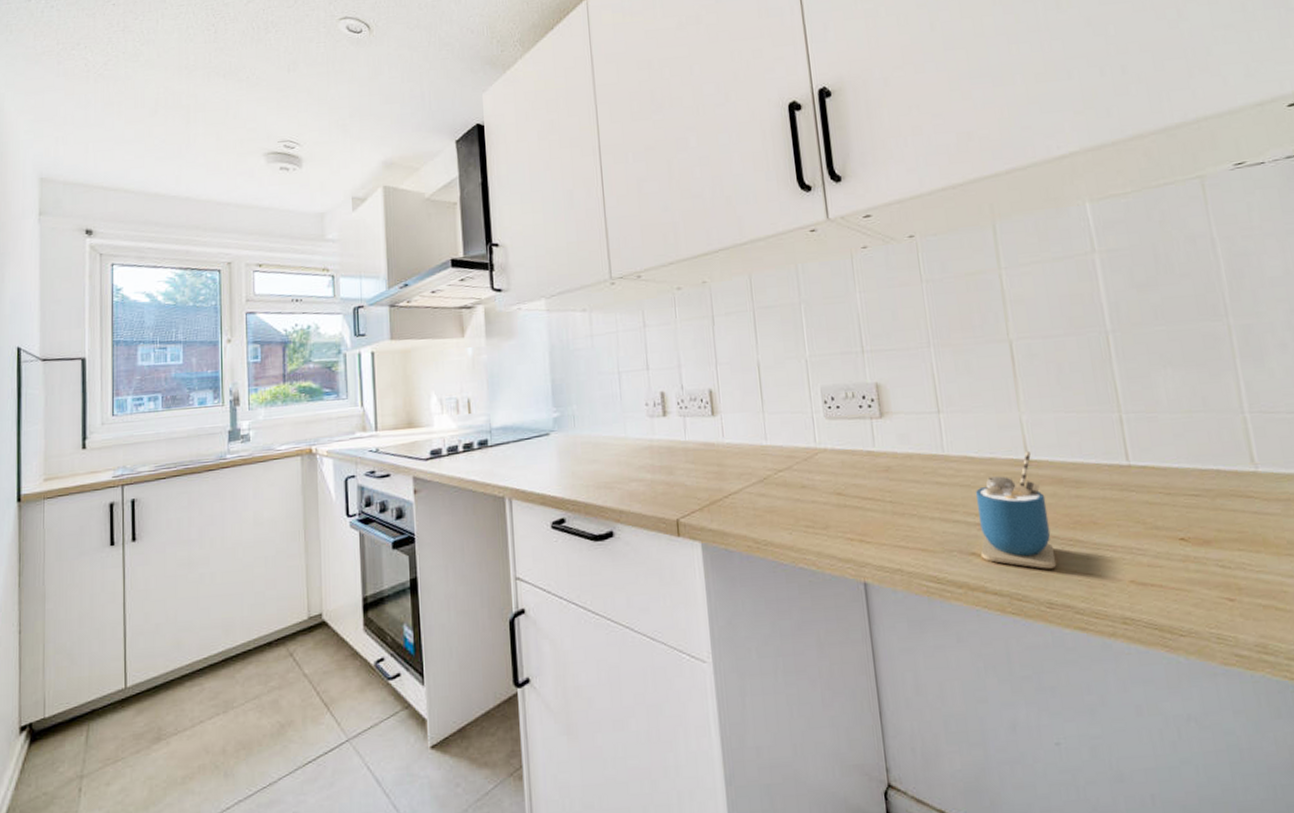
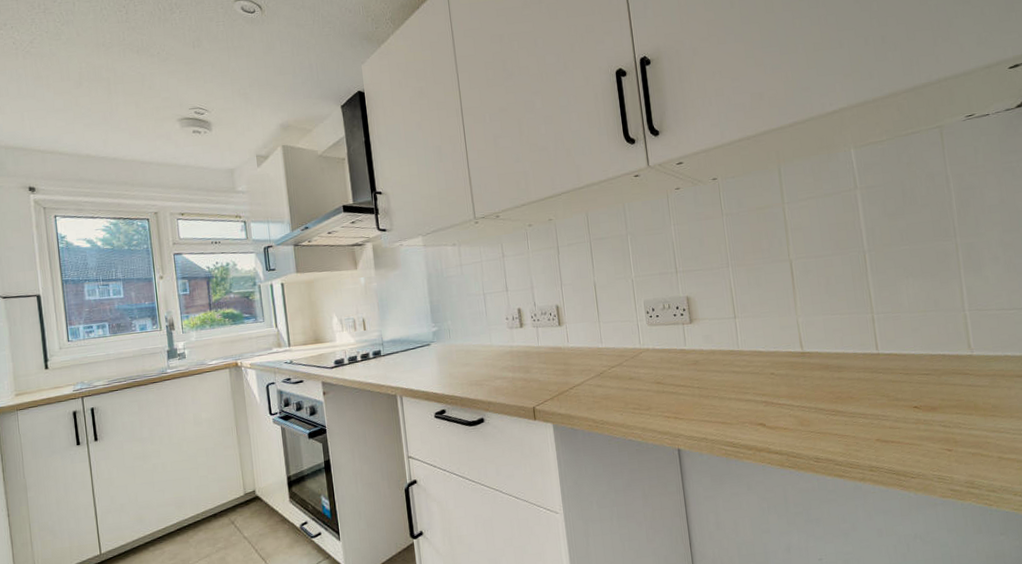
cup: present [976,451,1057,569] -> none [763,346,823,433]

